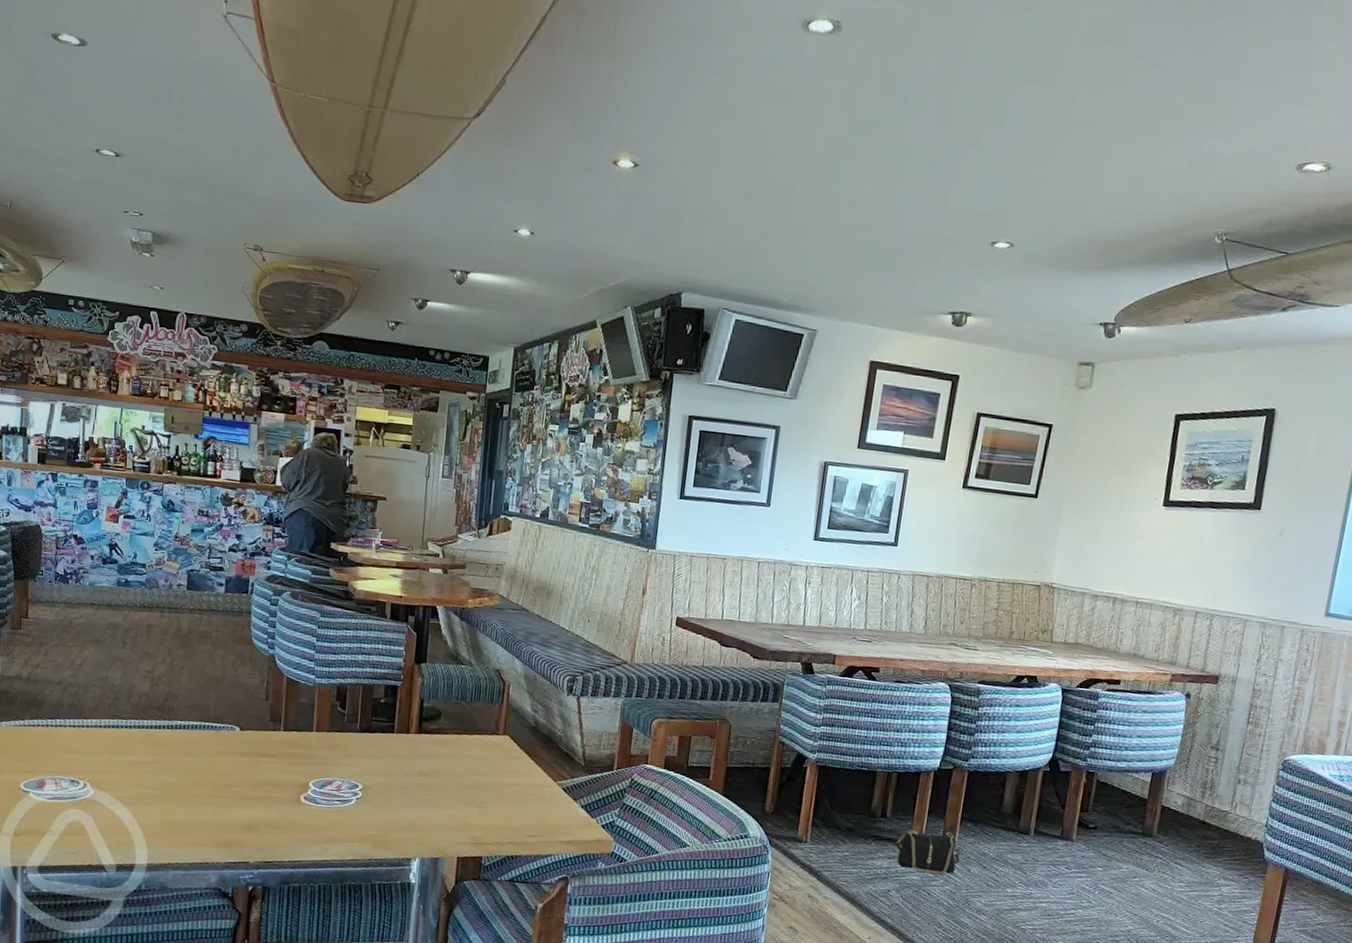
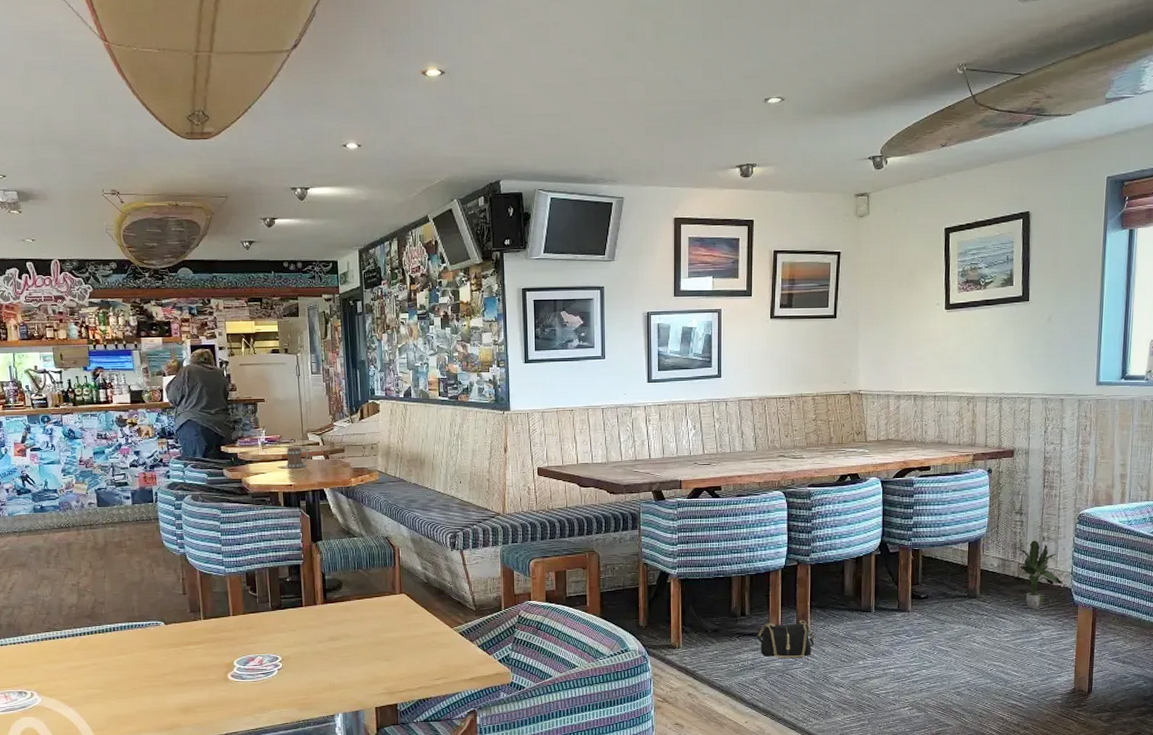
beer mug: none [400,555,426,581] -> present [286,447,309,470]
potted plant: none [1206,781,1256,860] -> present [1017,540,1064,609]

